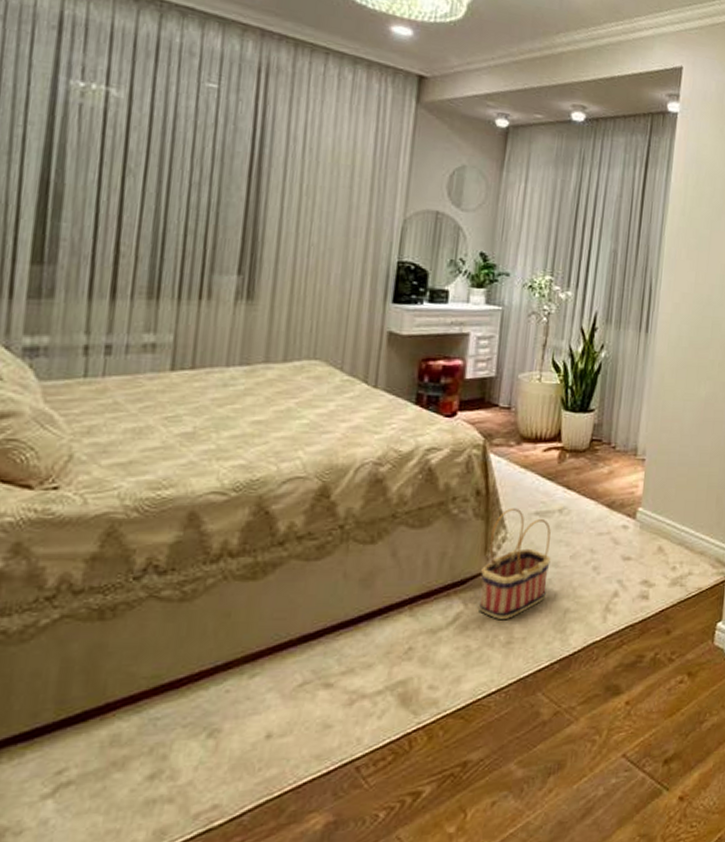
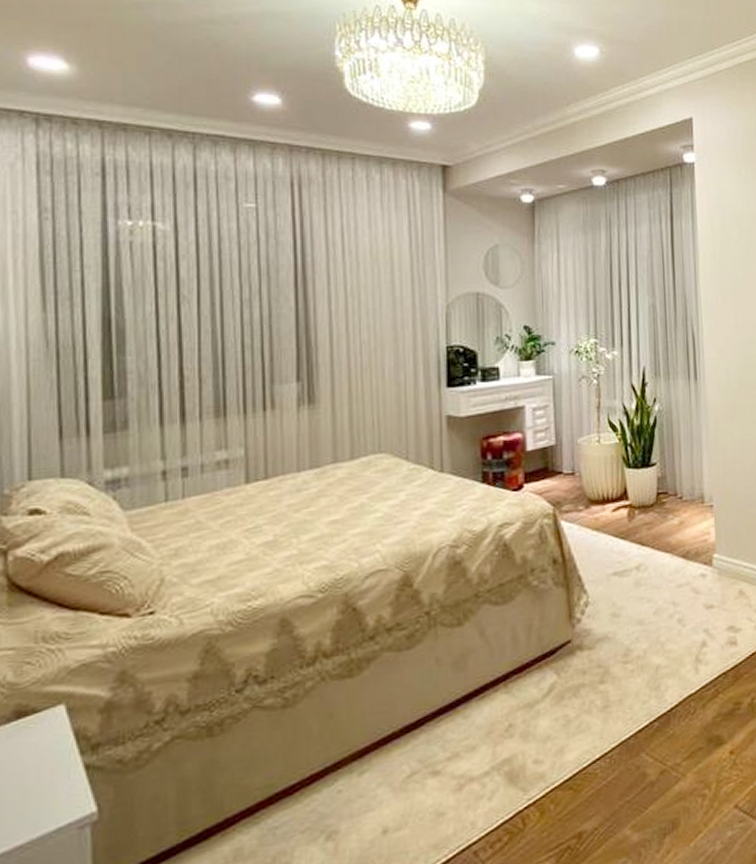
basket: present [479,507,551,620] -> none [569,571,635,685]

